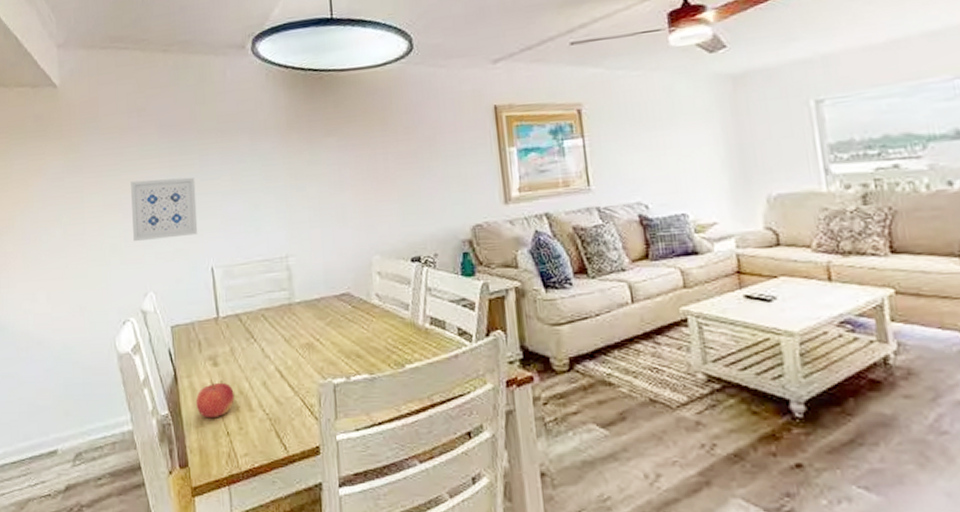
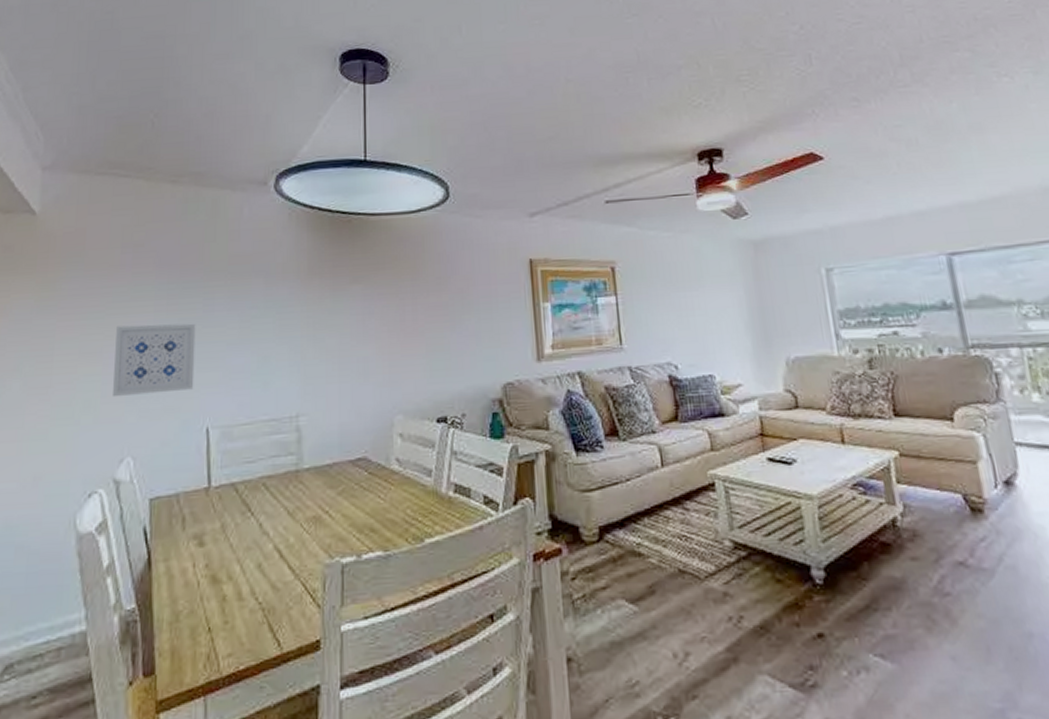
fruit: present [195,382,235,419] -> none [171,566,221,612]

